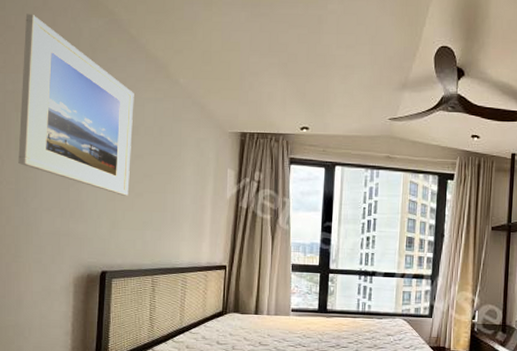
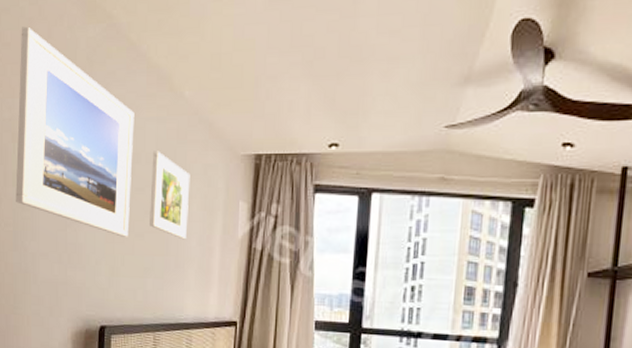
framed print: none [148,125,185,199] -> present [150,151,190,240]

